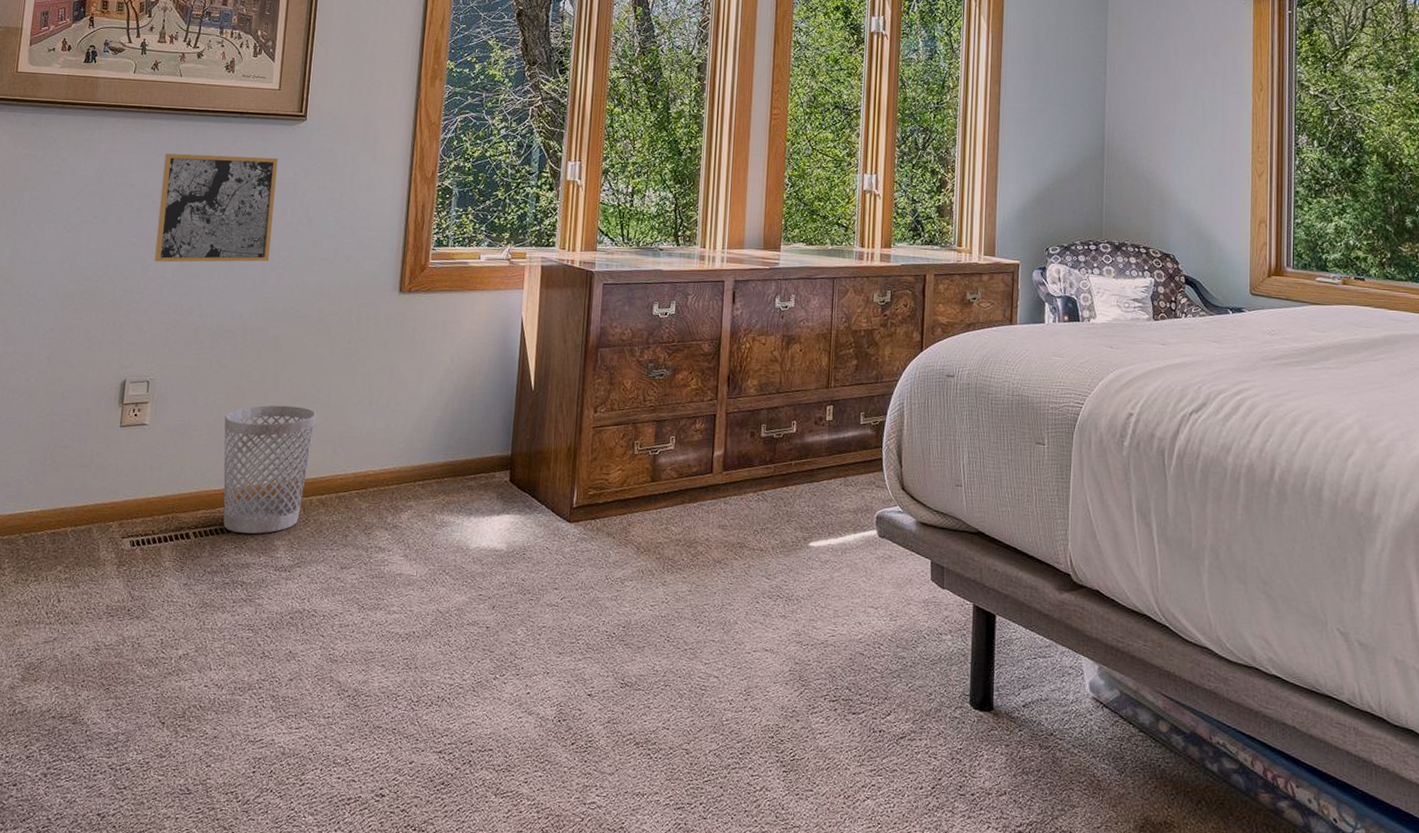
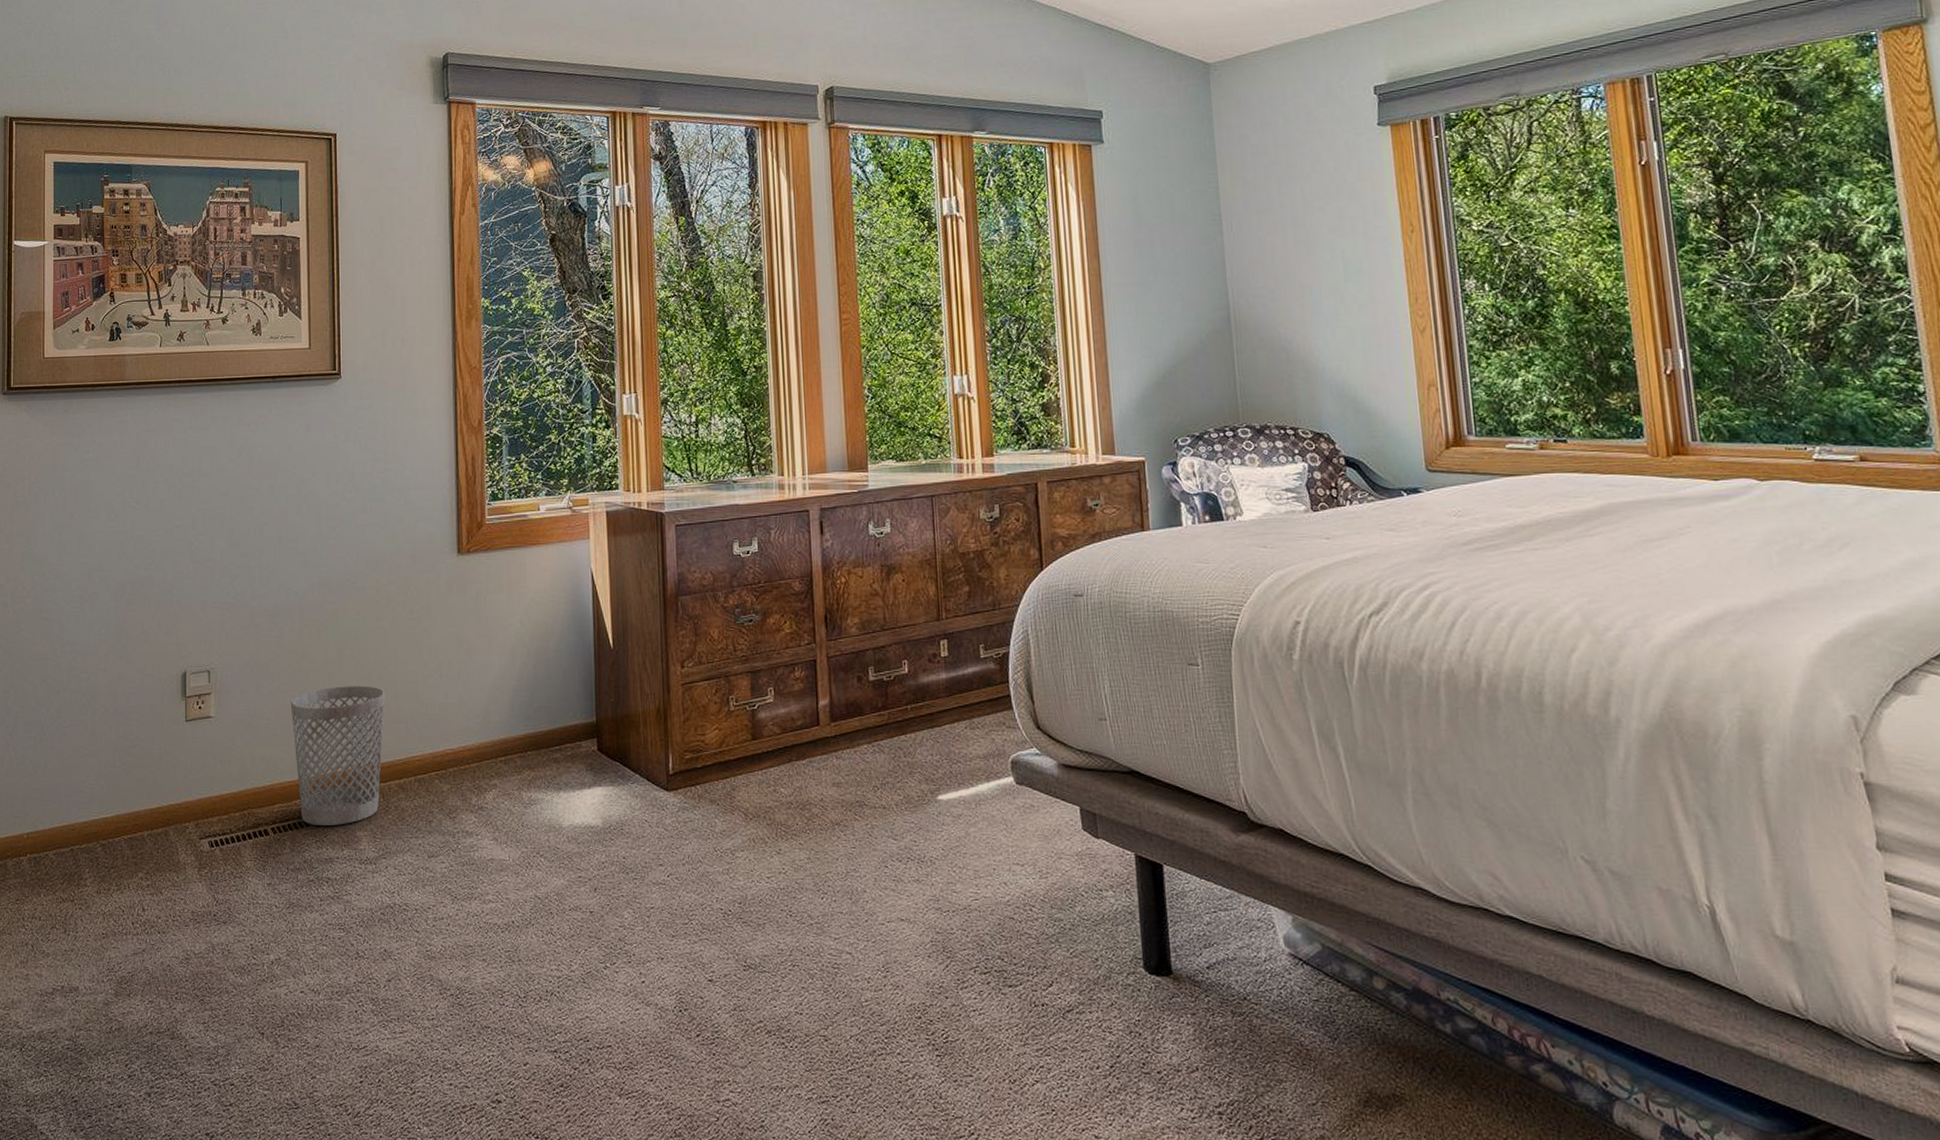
wall art: present [154,153,278,262] -> none [200,421,319,543]

